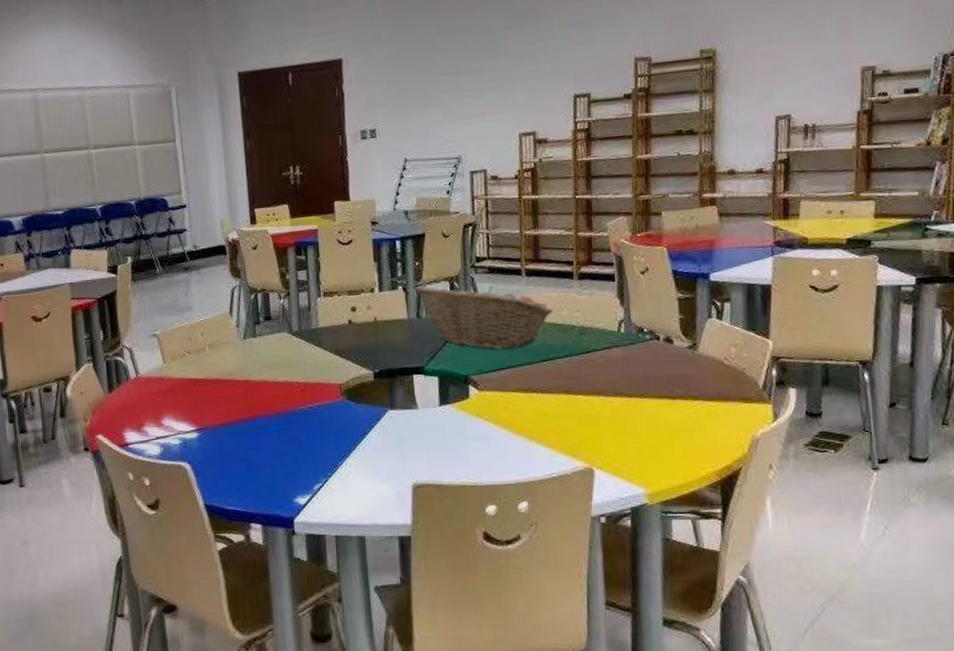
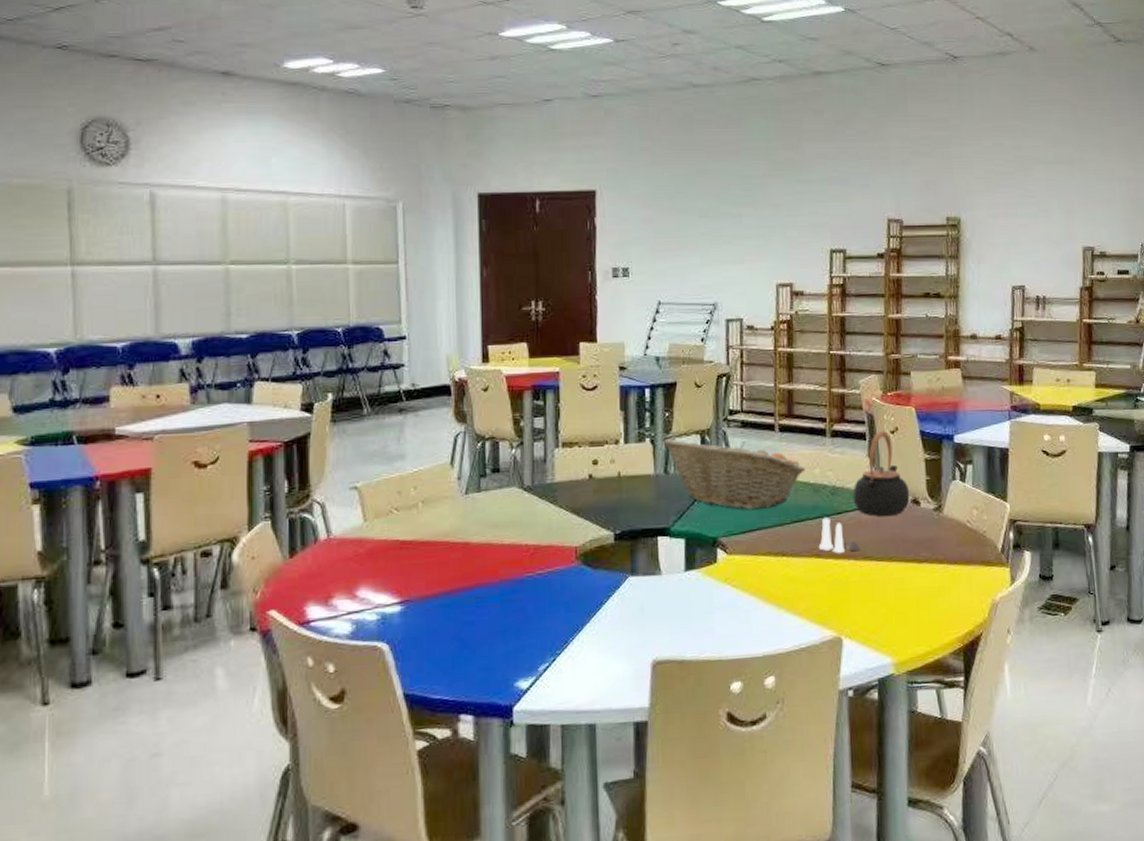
salt and pepper shaker set: none [569,356,610,390] -> present [819,518,860,553]
teapot: none [602,271,662,355] -> present [852,430,910,516]

